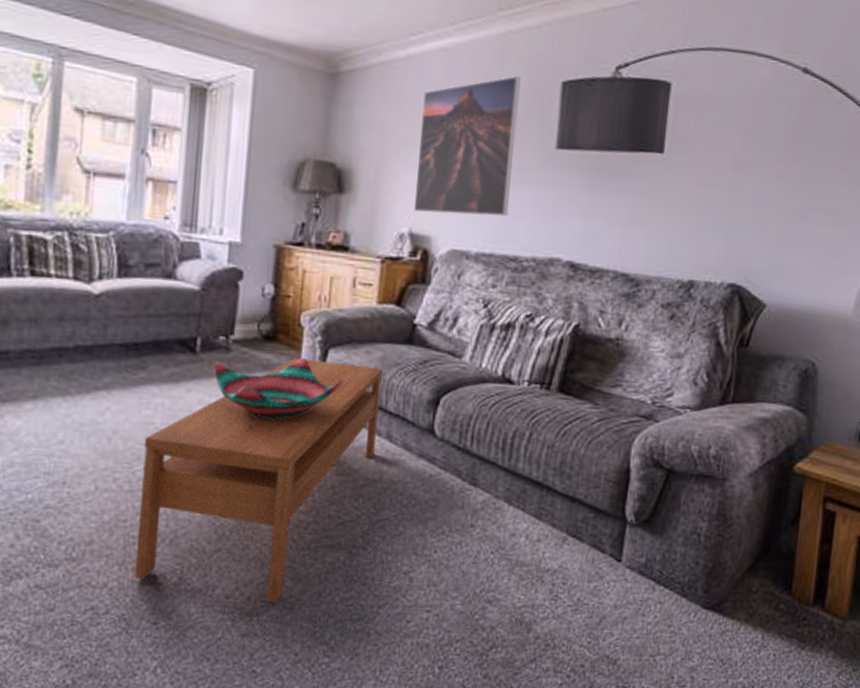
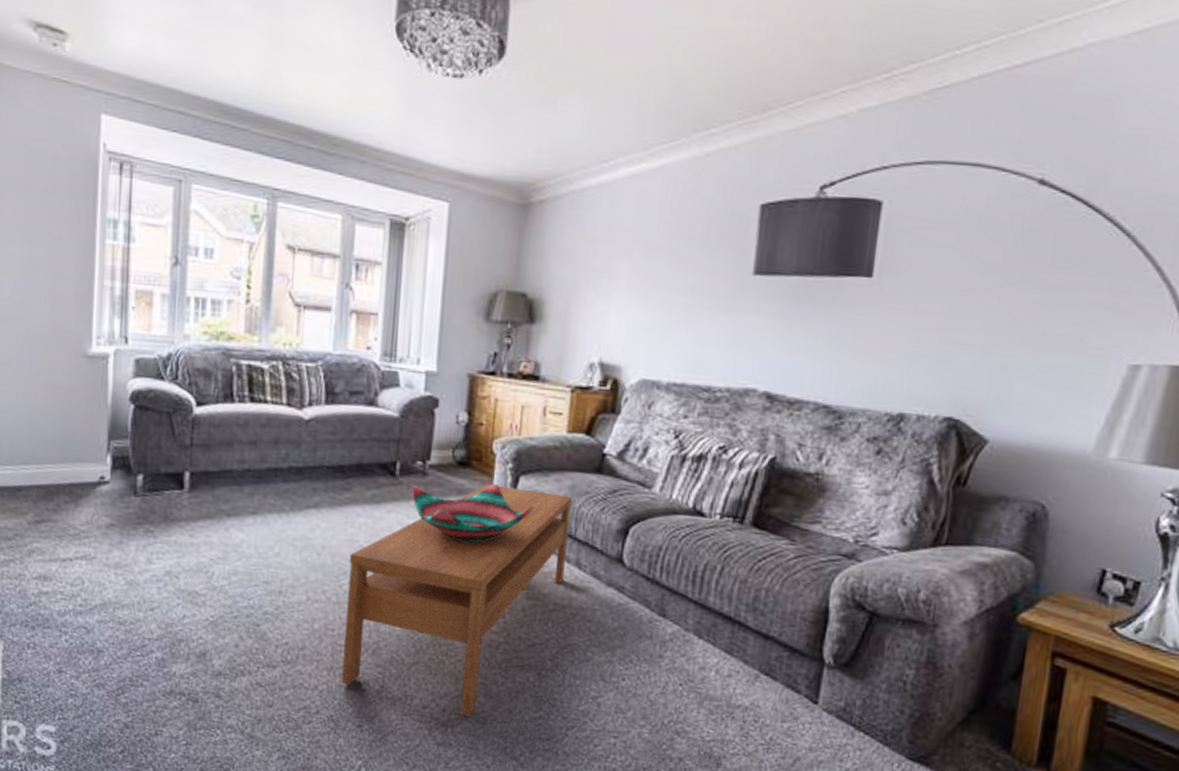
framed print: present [413,75,521,217] -> none [604,199,716,346]

